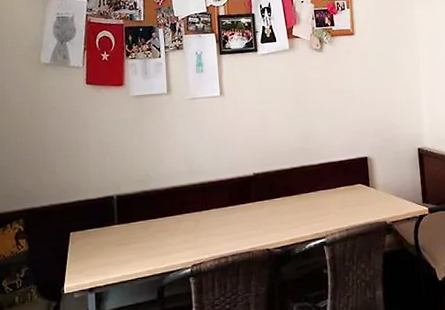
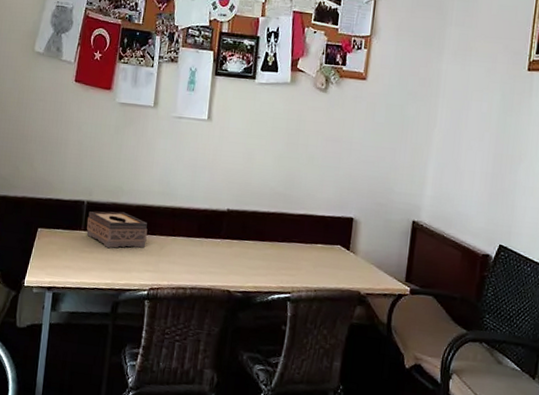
tissue box: none [119,197,182,236] -> present [86,211,148,248]

